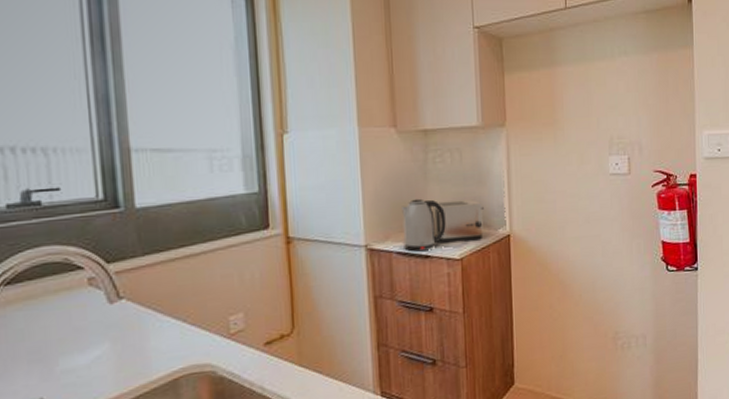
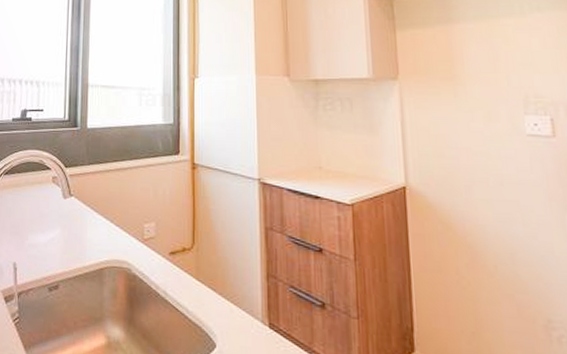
kettle: present [402,198,446,252] -> none [293,141,336,192]
toaster: present [430,199,484,244] -> none [320,146,376,188]

